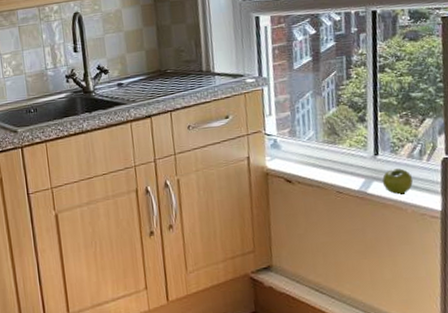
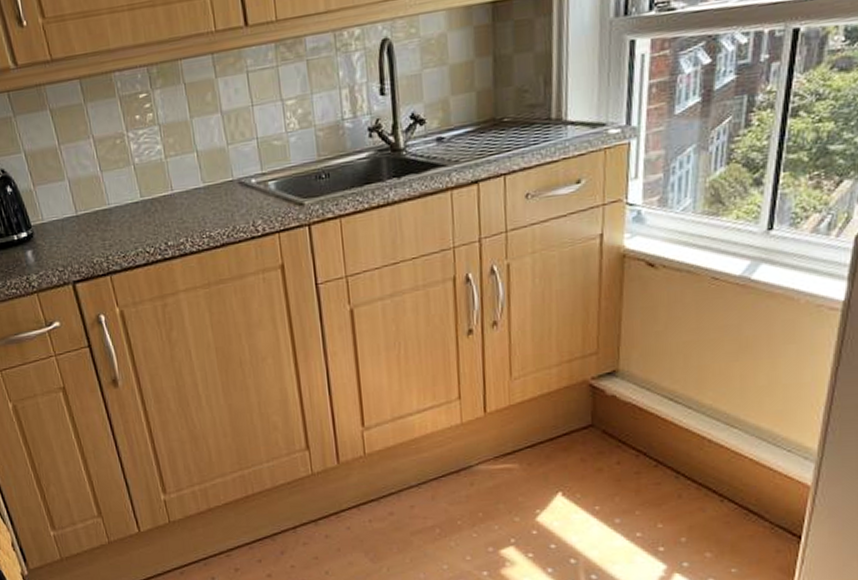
fruit: present [382,168,413,195] -> none [772,247,814,281]

